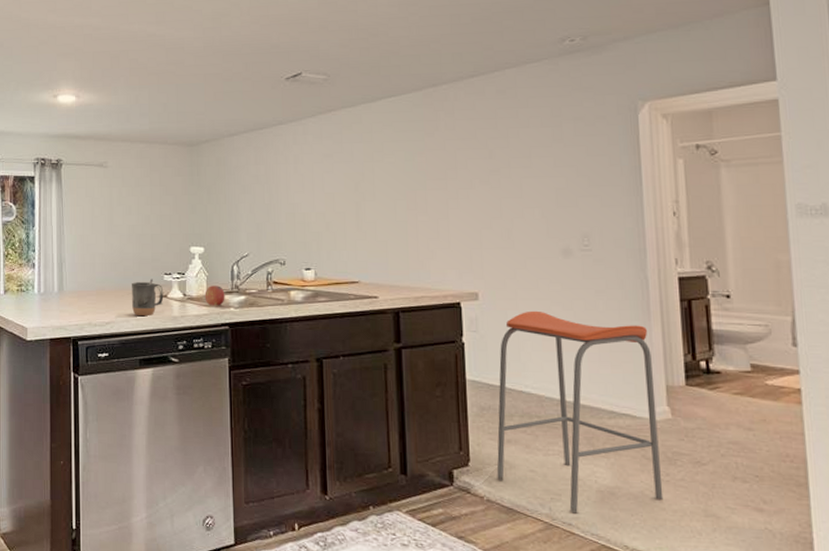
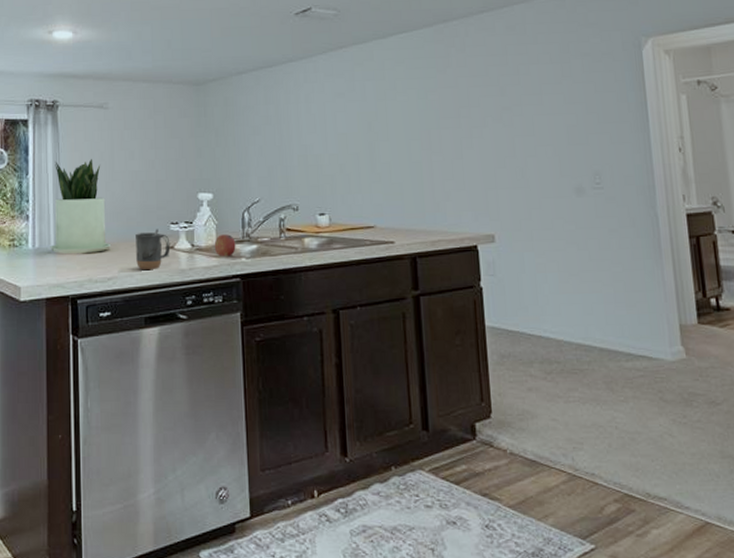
planter: none [54,214,110,300] -> present [50,159,112,254]
bar stool: present [496,310,664,514] -> none [518,252,682,462]

